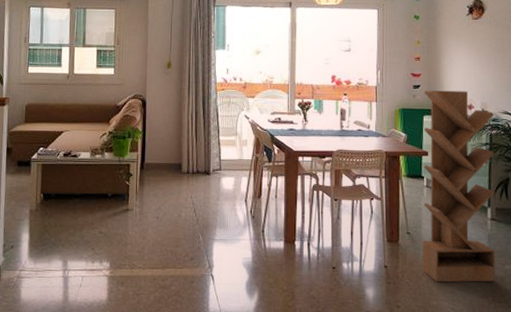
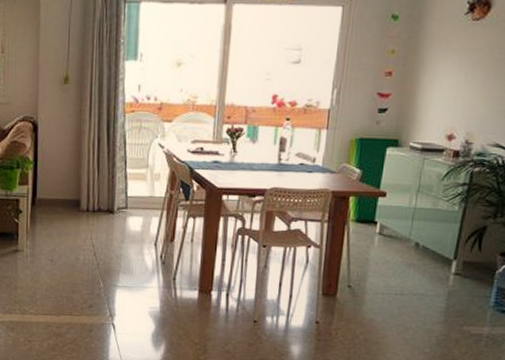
bookshelf: present [421,90,496,283] -> none [360,115,481,344]

